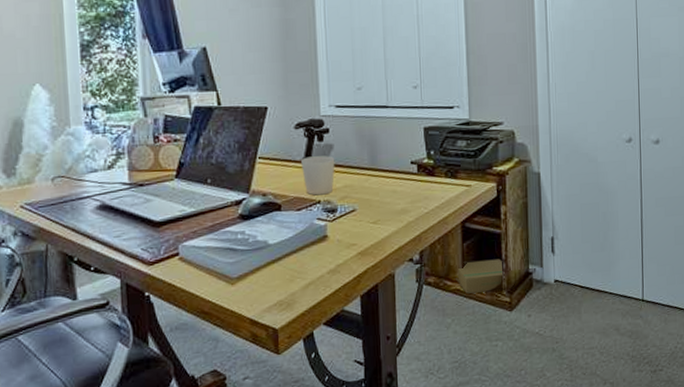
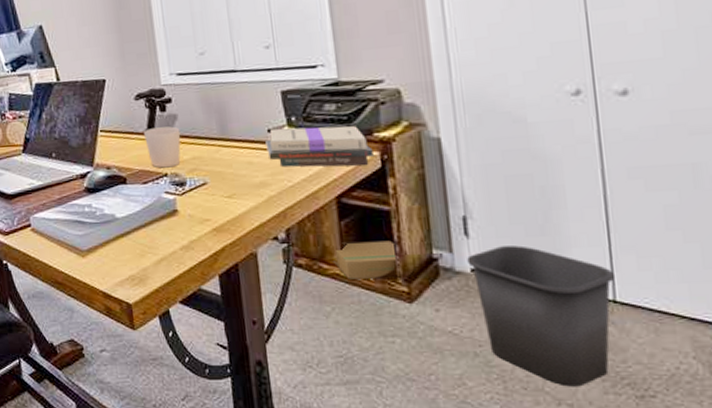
books: none [408,160,492,196] -> present [265,126,374,167]
waste bin: none [552,259,645,369] -> present [467,245,616,387]

